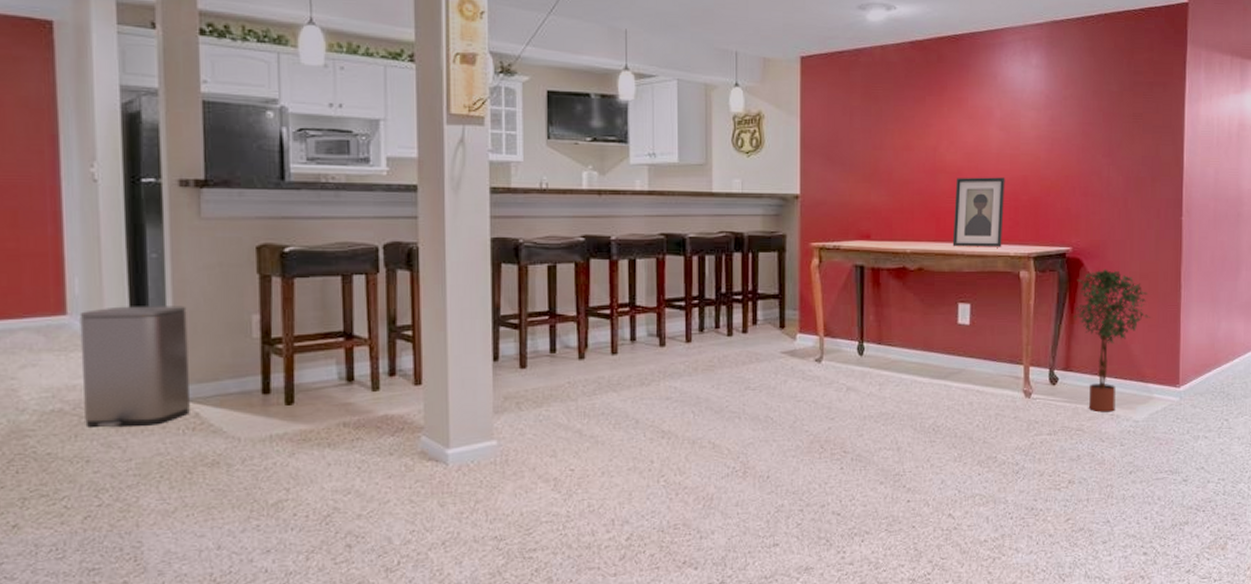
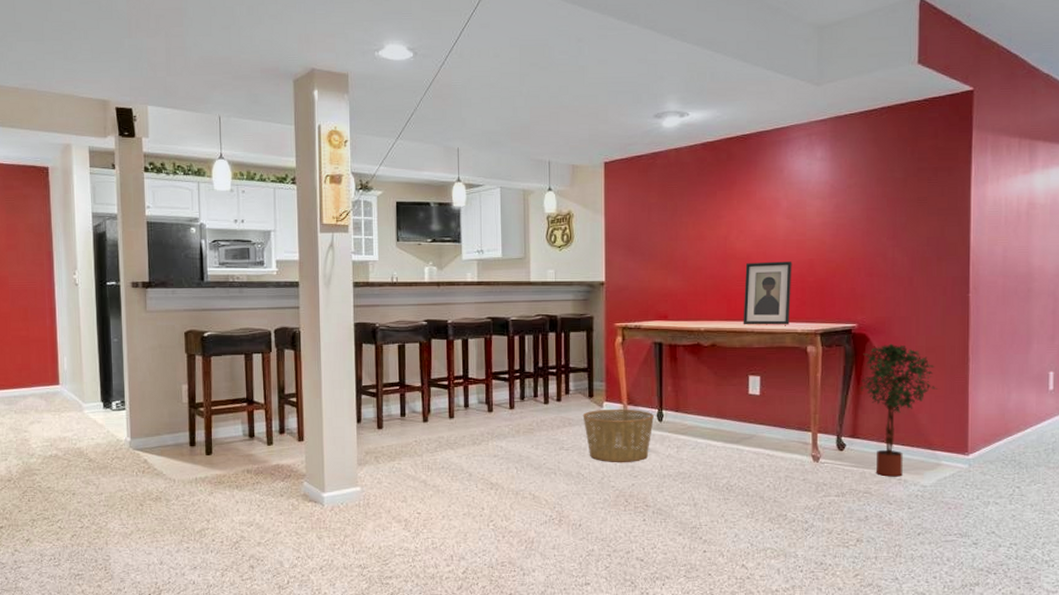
pedal bin: present [79,306,190,427] -> none [67,378,141,468]
basket: none [772,341,854,403] -> present [582,408,654,462]

